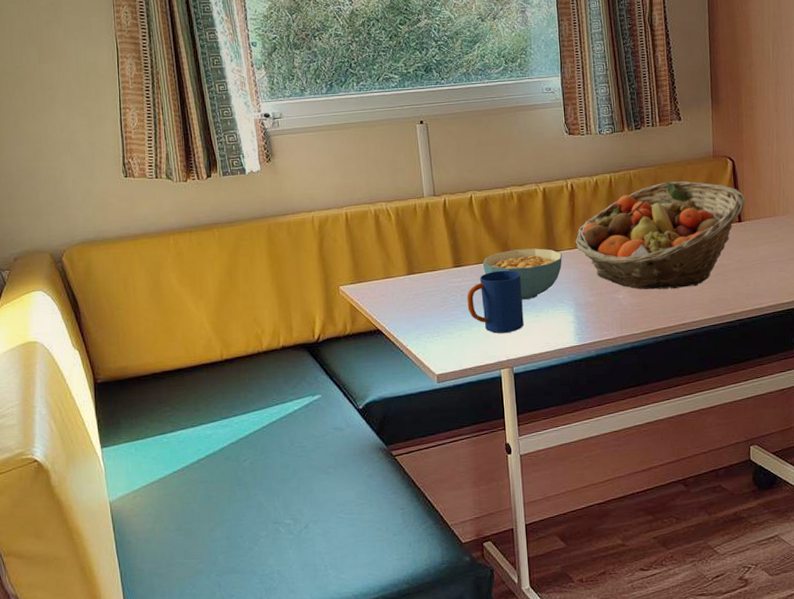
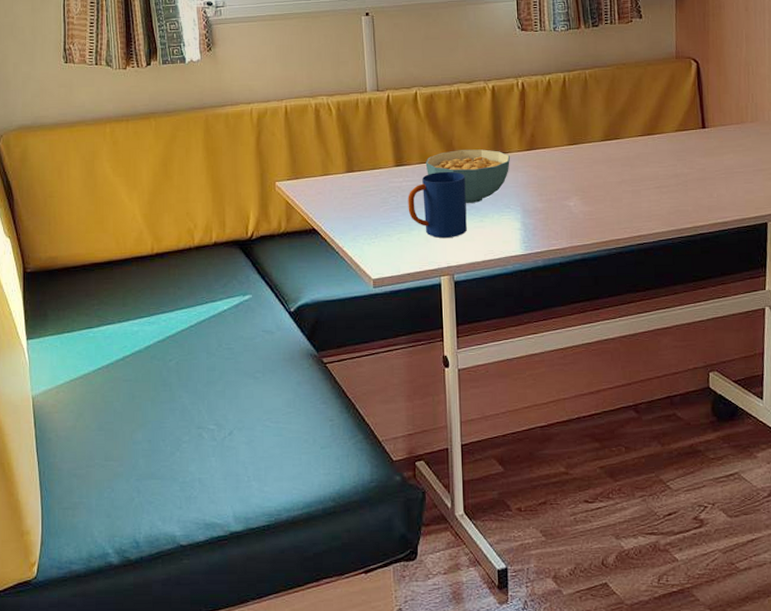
fruit basket: present [575,181,746,290] -> none [524,82,711,198]

